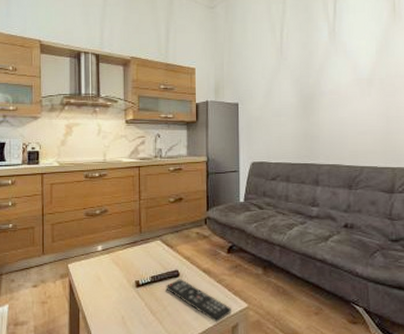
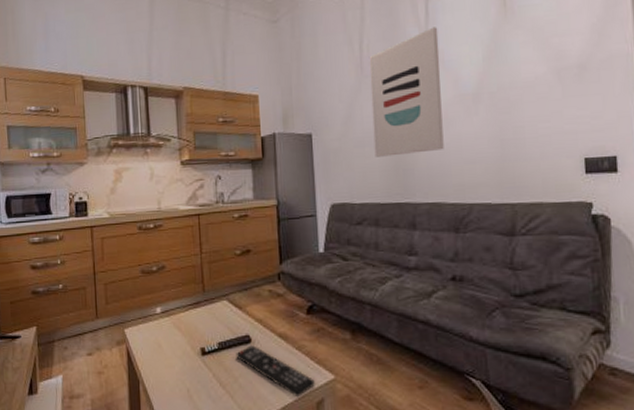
wall art: none [287,23,343,125] -> present [369,27,444,157]

